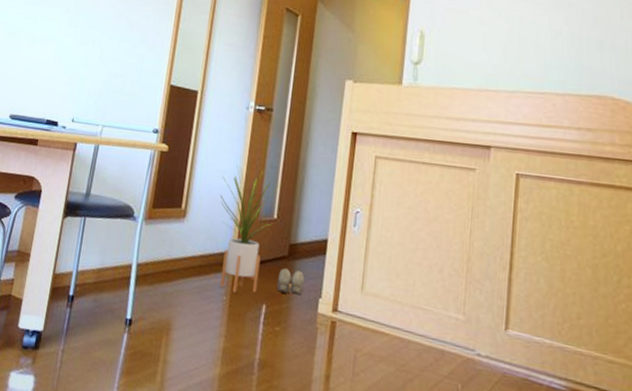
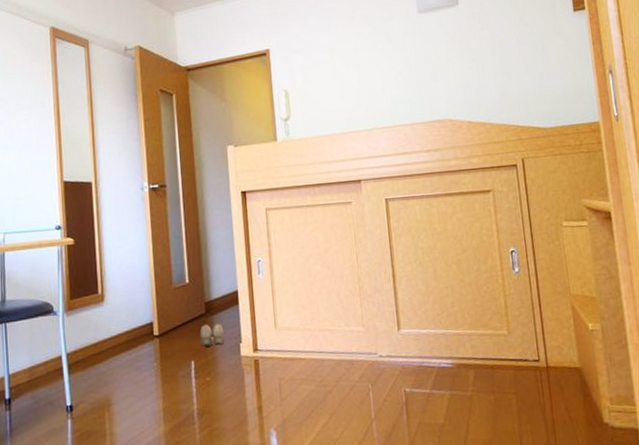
house plant: present [220,166,283,294] -> none [131,241,188,358]

